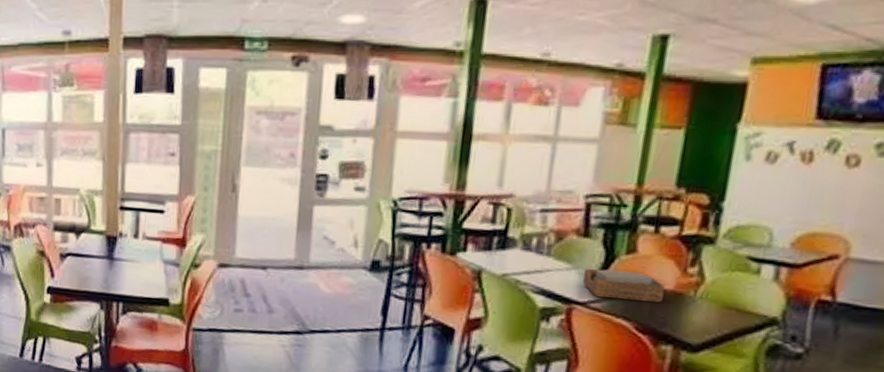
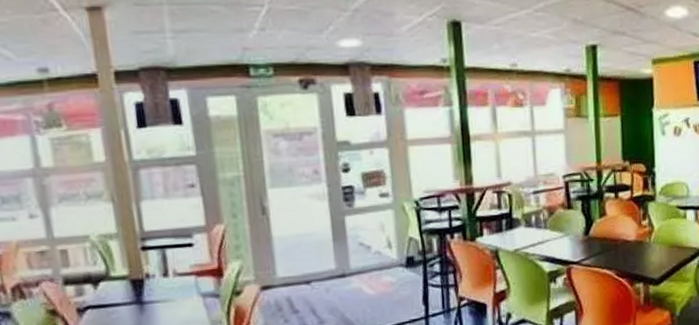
napkin holder: present [582,269,665,304] -> none [573,230,630,256]

